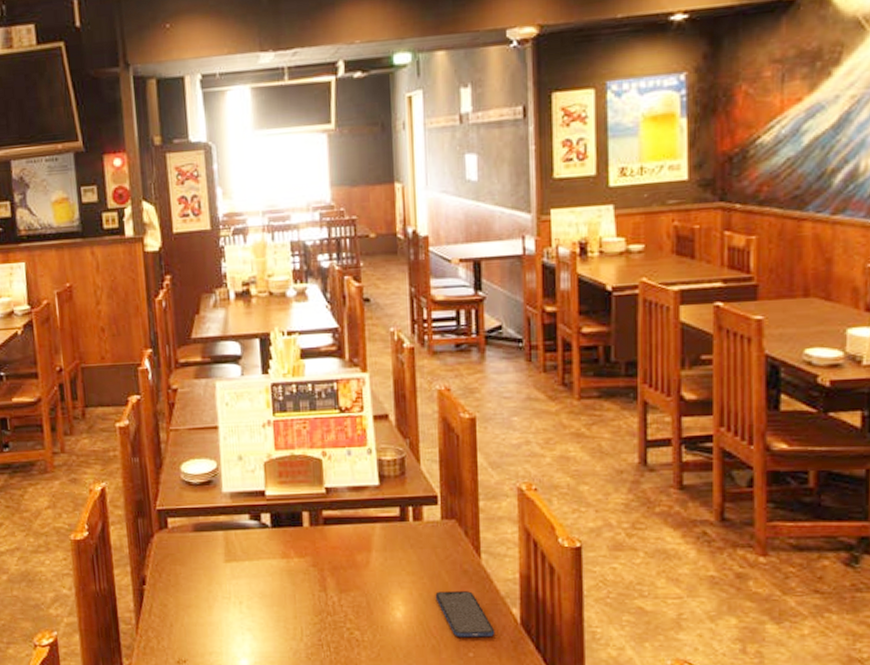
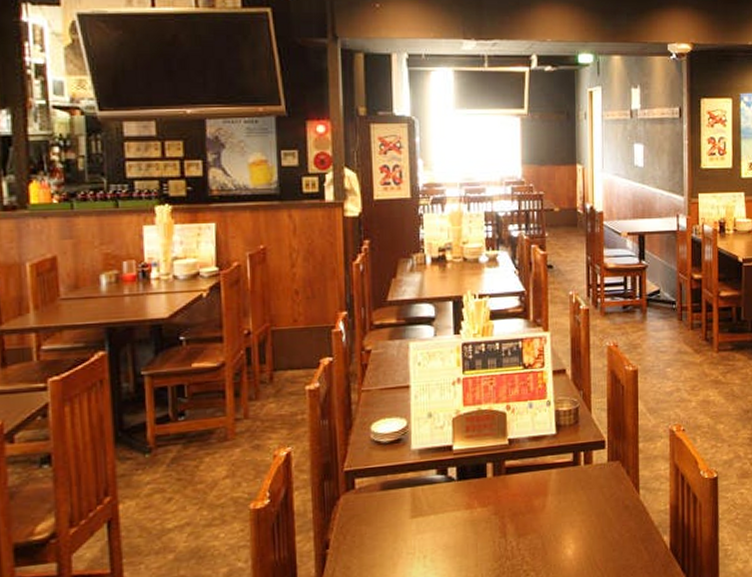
smartphone: present [435,591,495,638] -> none [601,524,650,567]

